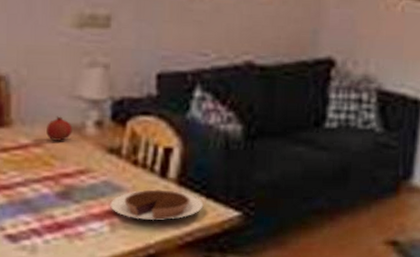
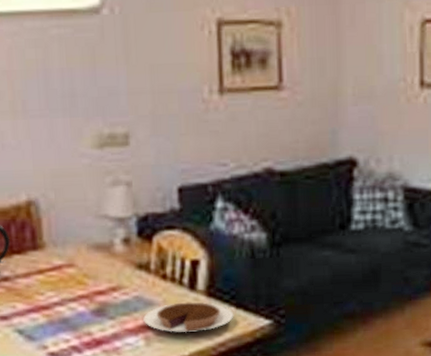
fruit: present [46,116,73,141] -> none [77,236,102,260]

